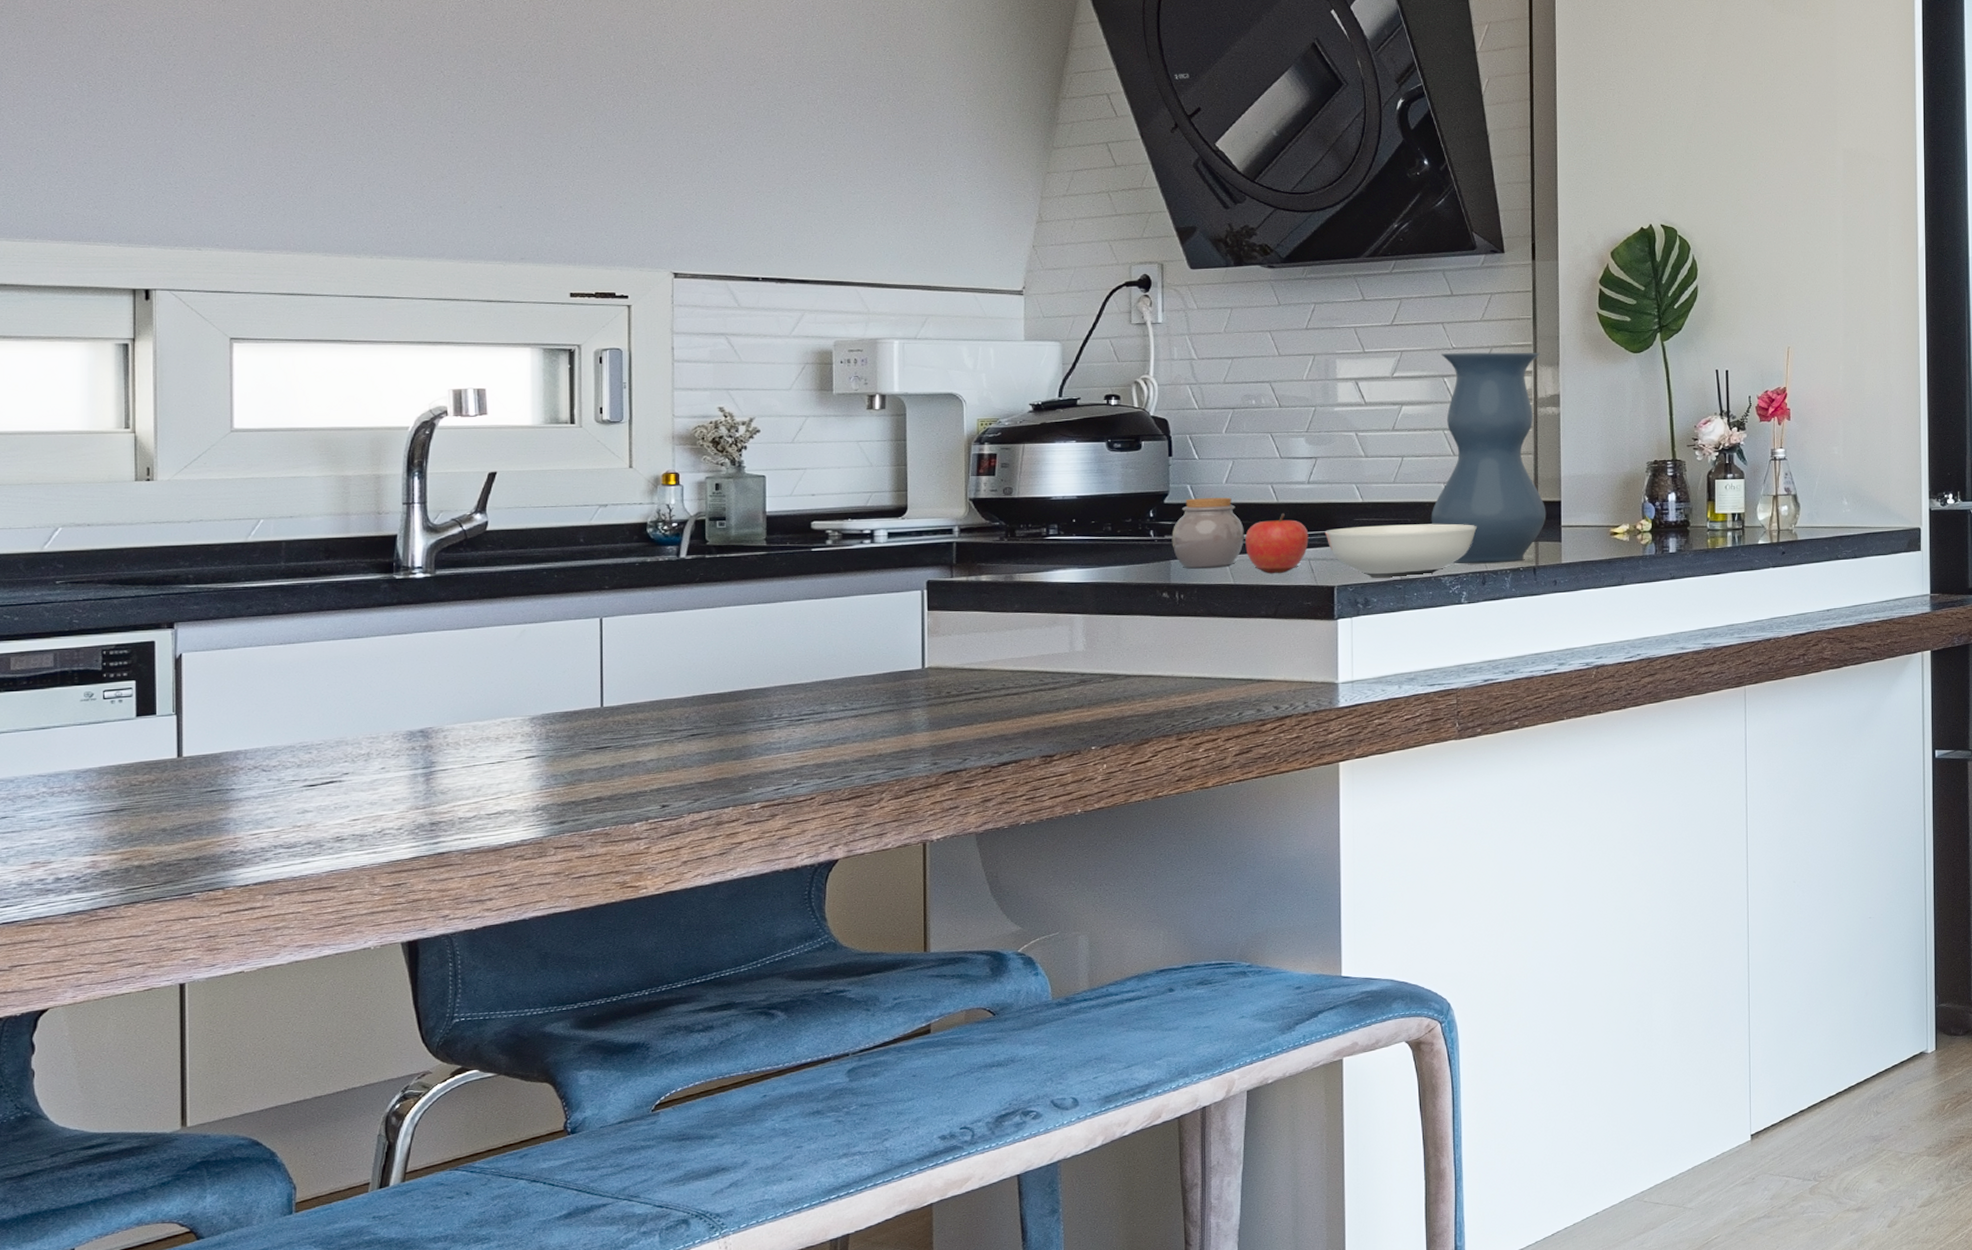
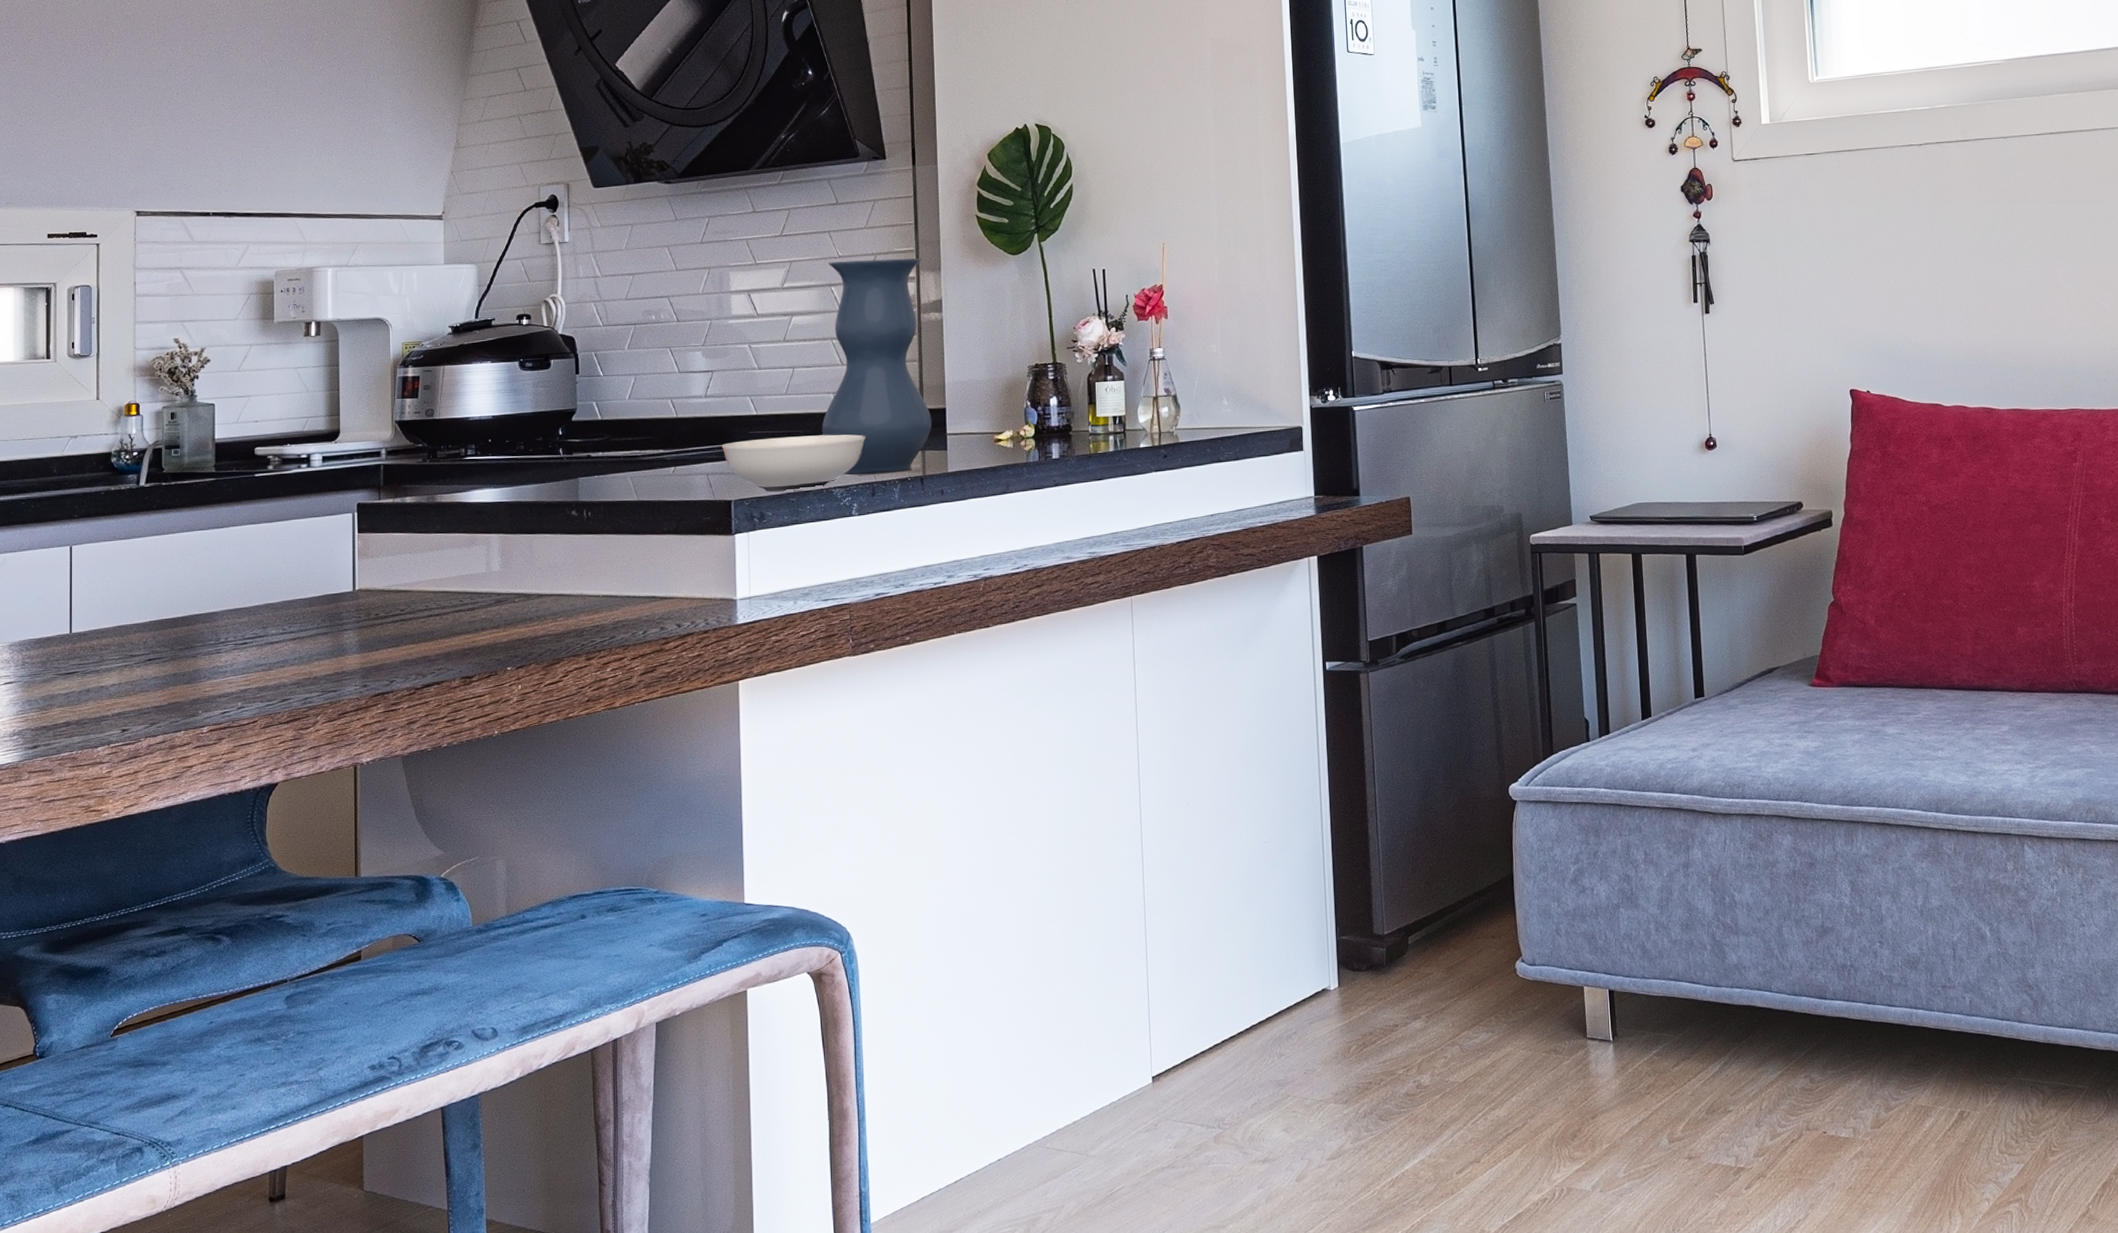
jar: present [1171,497,1244,570] -> none [579,413,646,487]
fruit: present [1245,513,1309,574] -> none [647,428,707,490]

